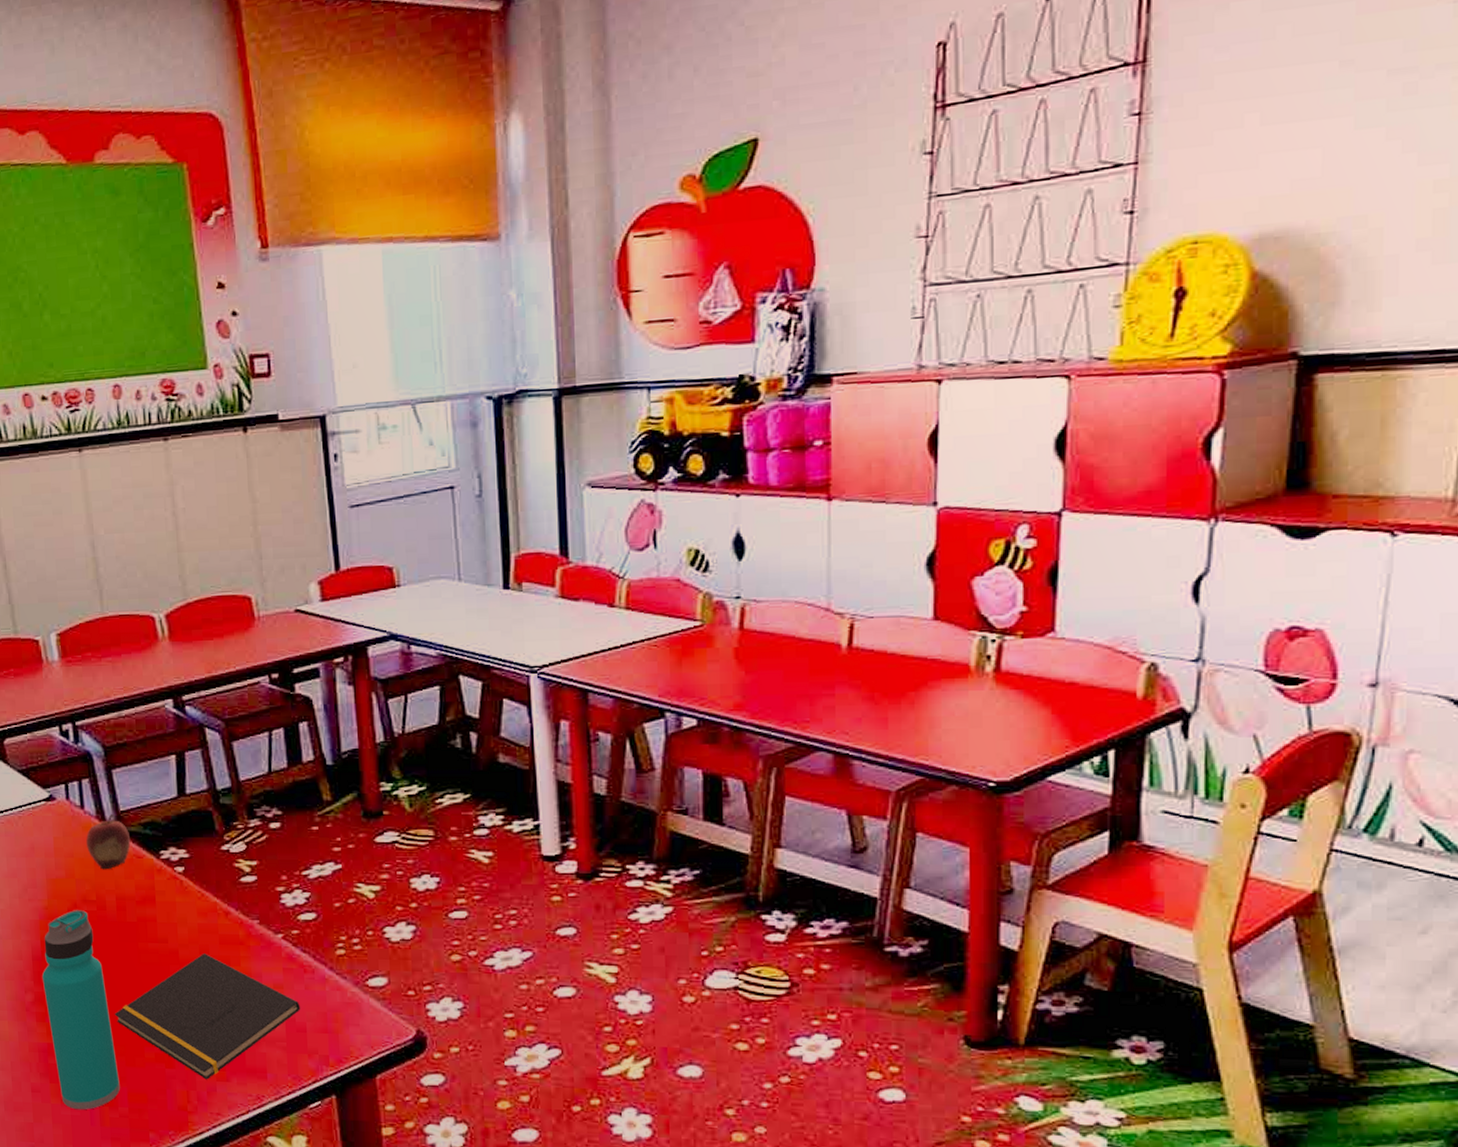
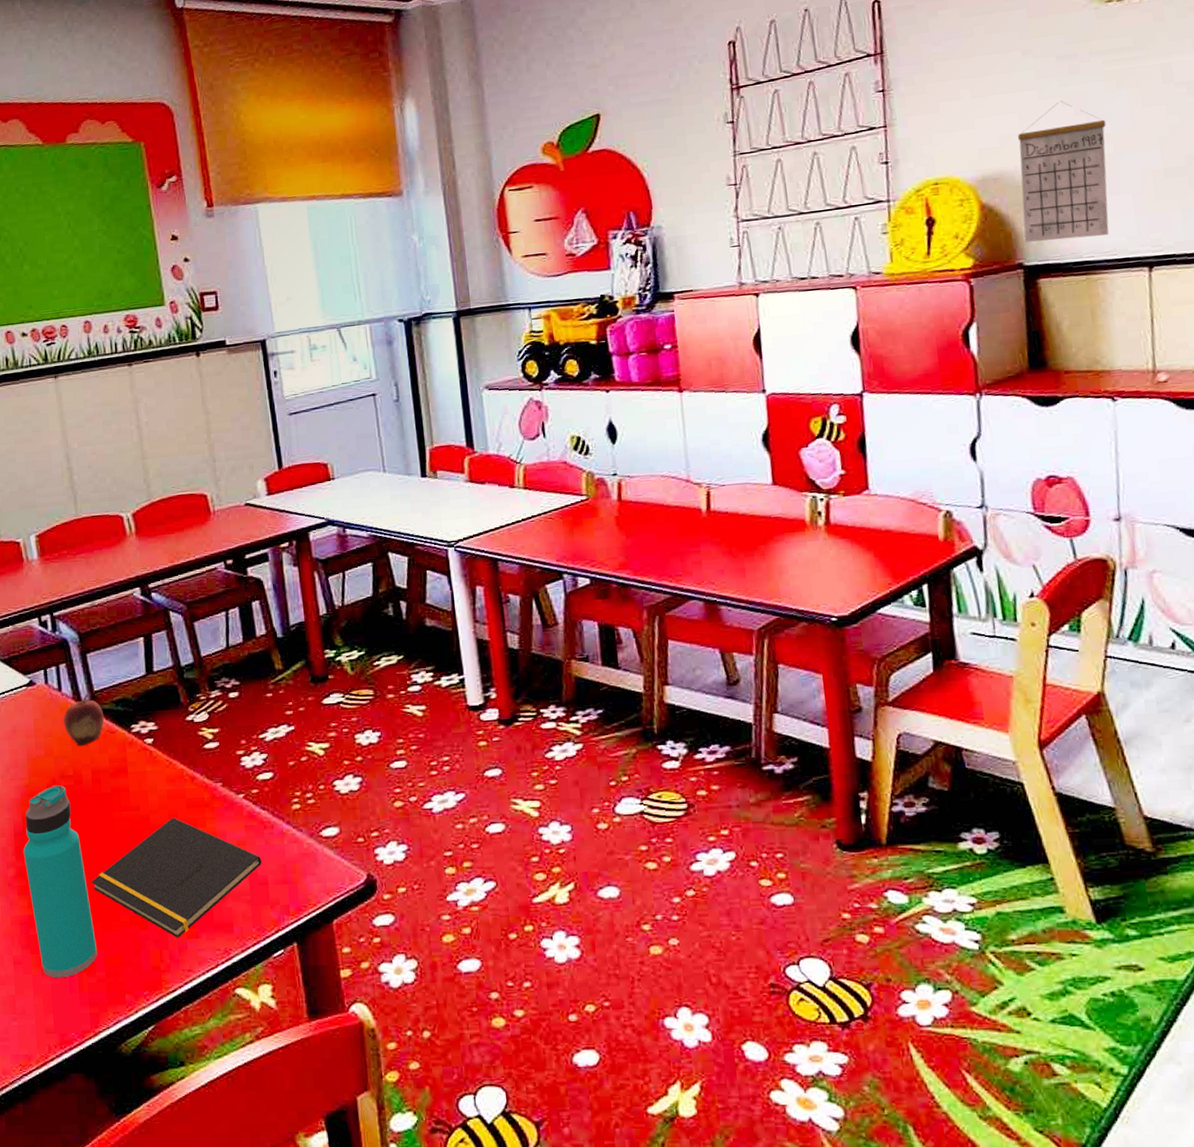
calendar: none [1306,132,1444,324] -> present [1018,101,1109,242]

